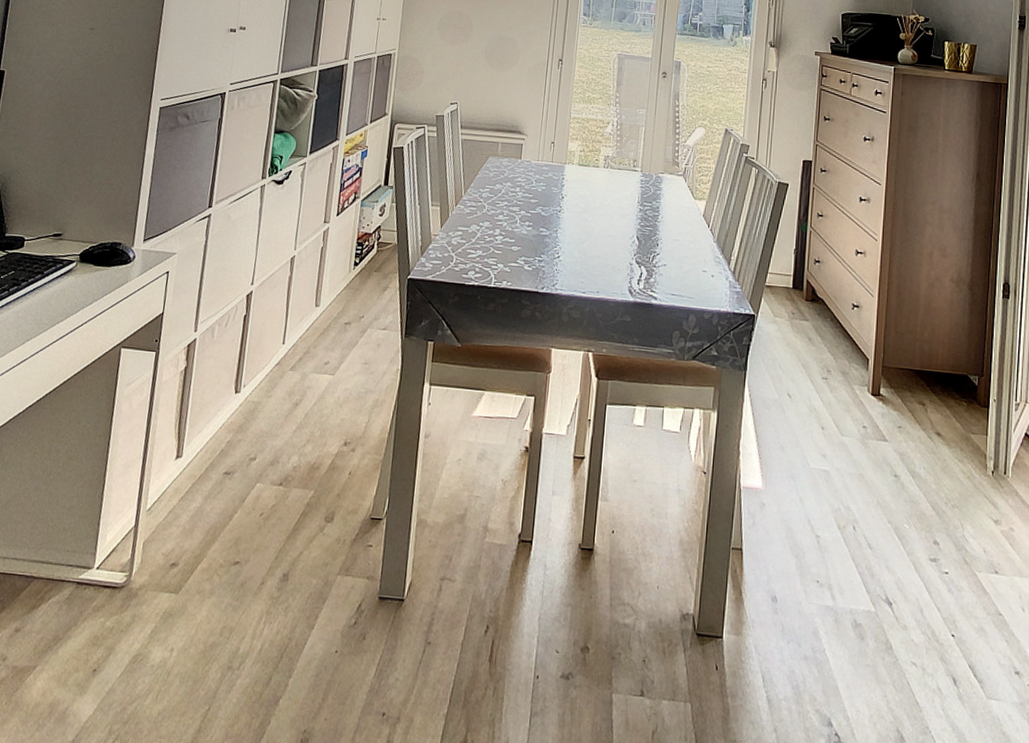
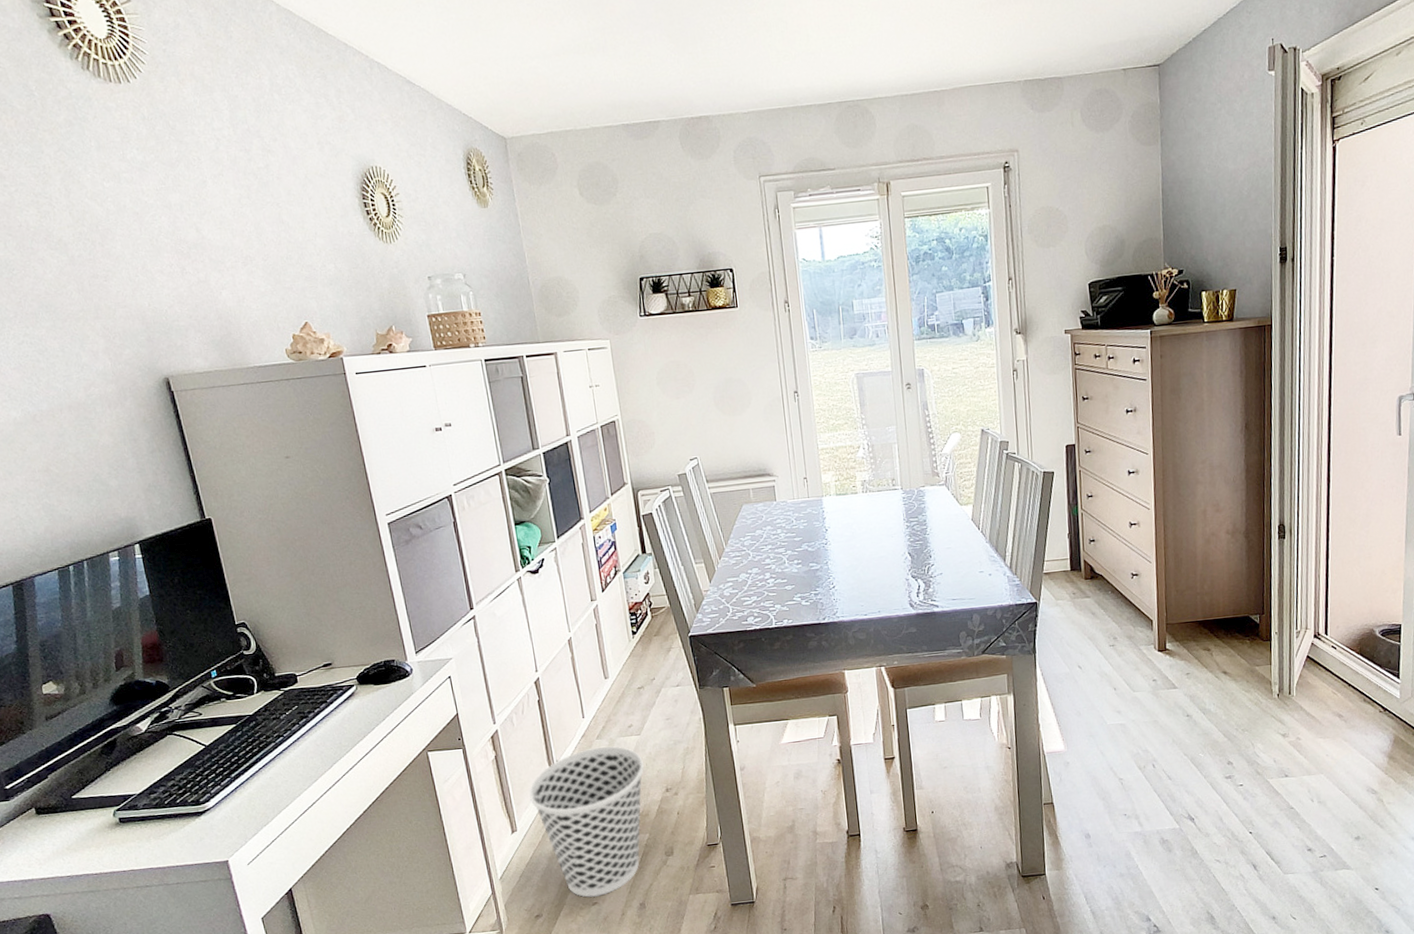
wastebasket: none [205,379,330,555] -> present [529,746,645,897]

